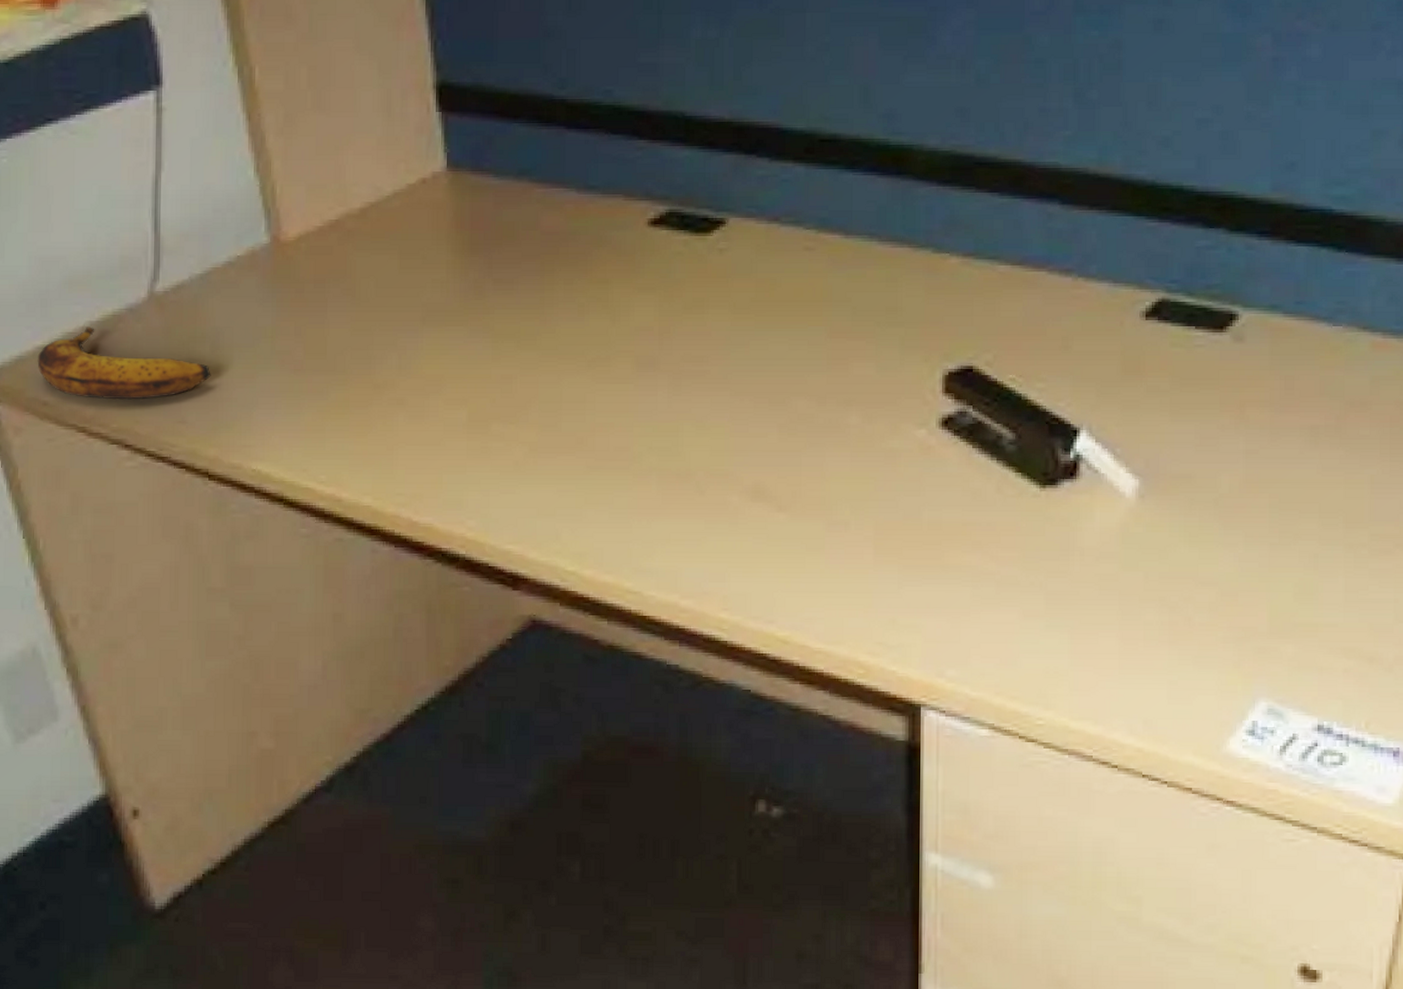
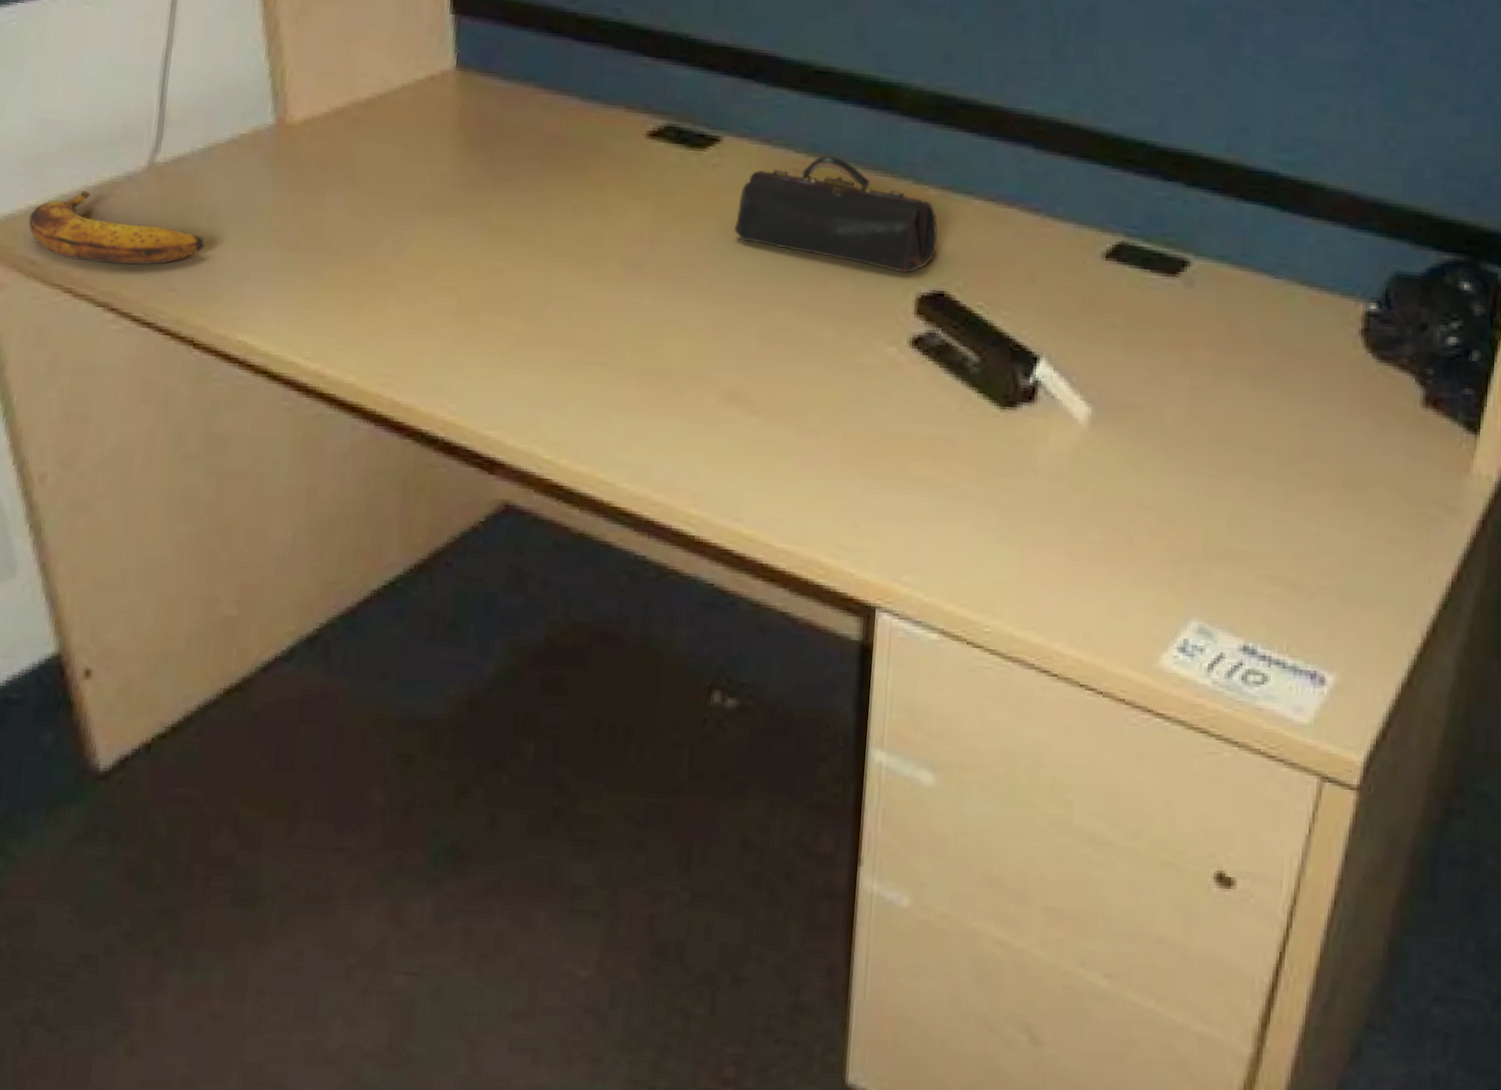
pencil case: none [746,230,962,349] -> present [734,156,938,273]

